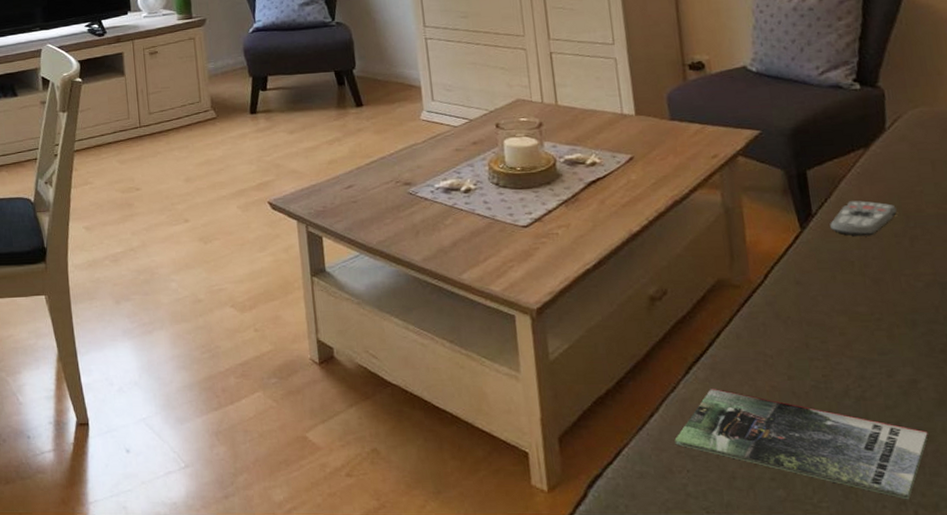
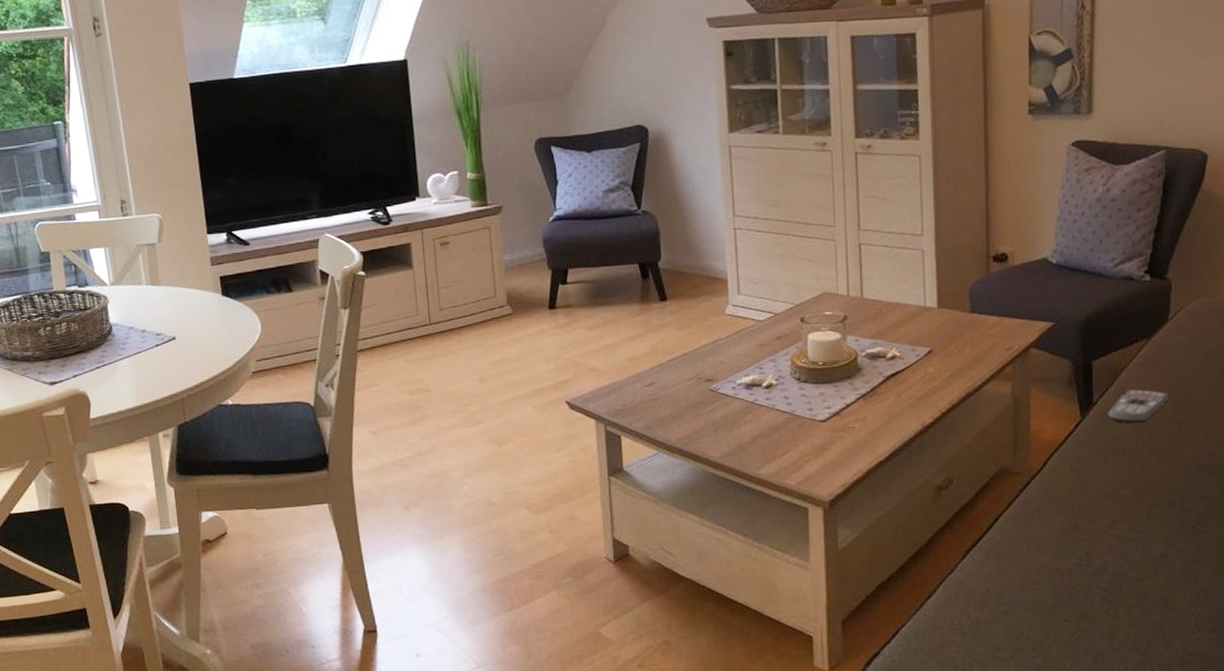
magazine: present [674,388,928,500] -> none [948,569,1171,661]

